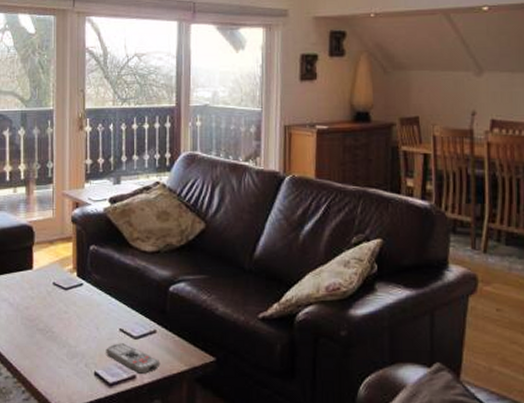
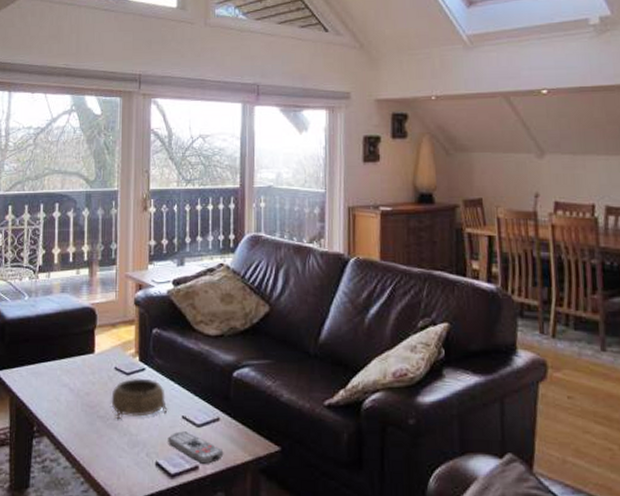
decorative bowl: none [50,293,106,333] -> present [111,378,168,420]

